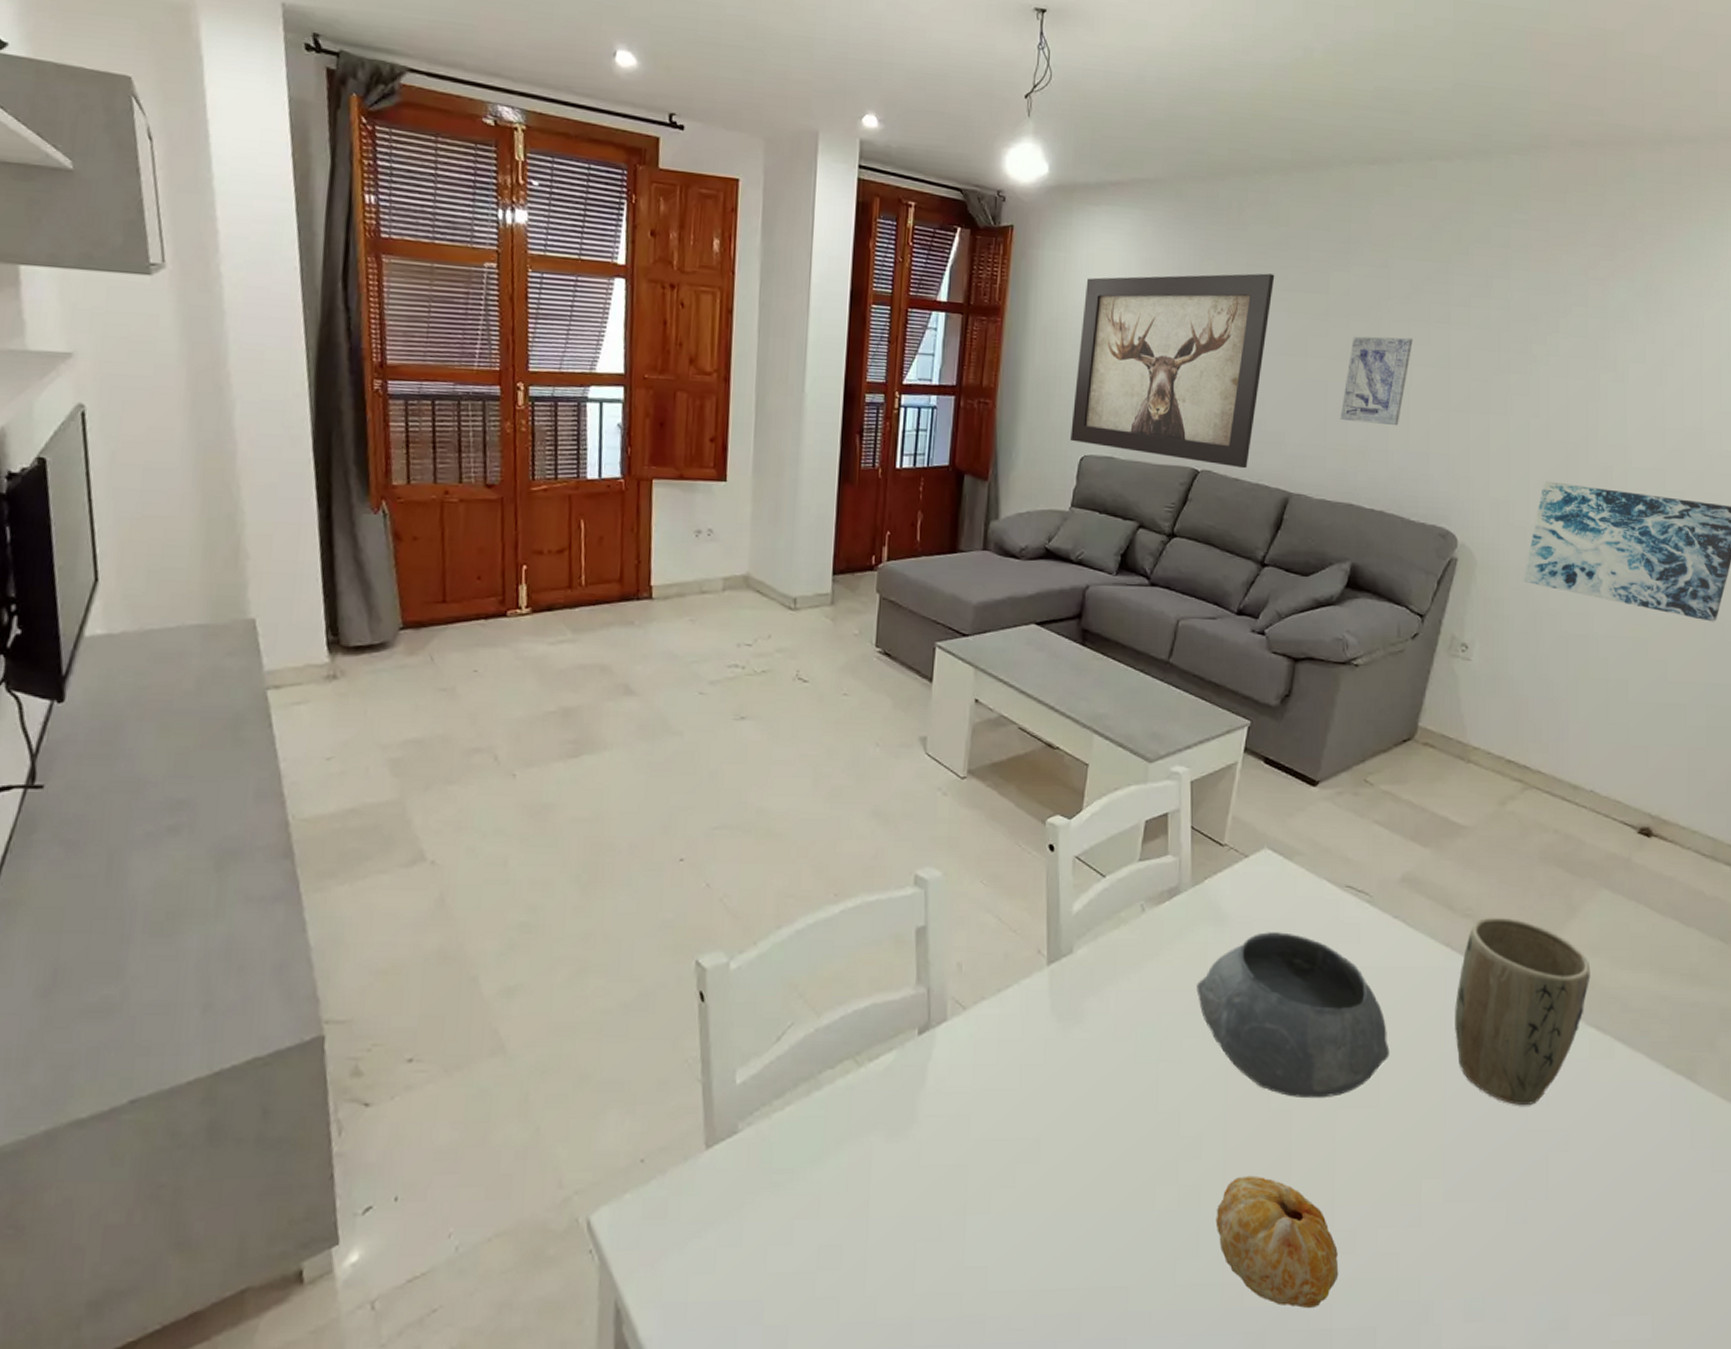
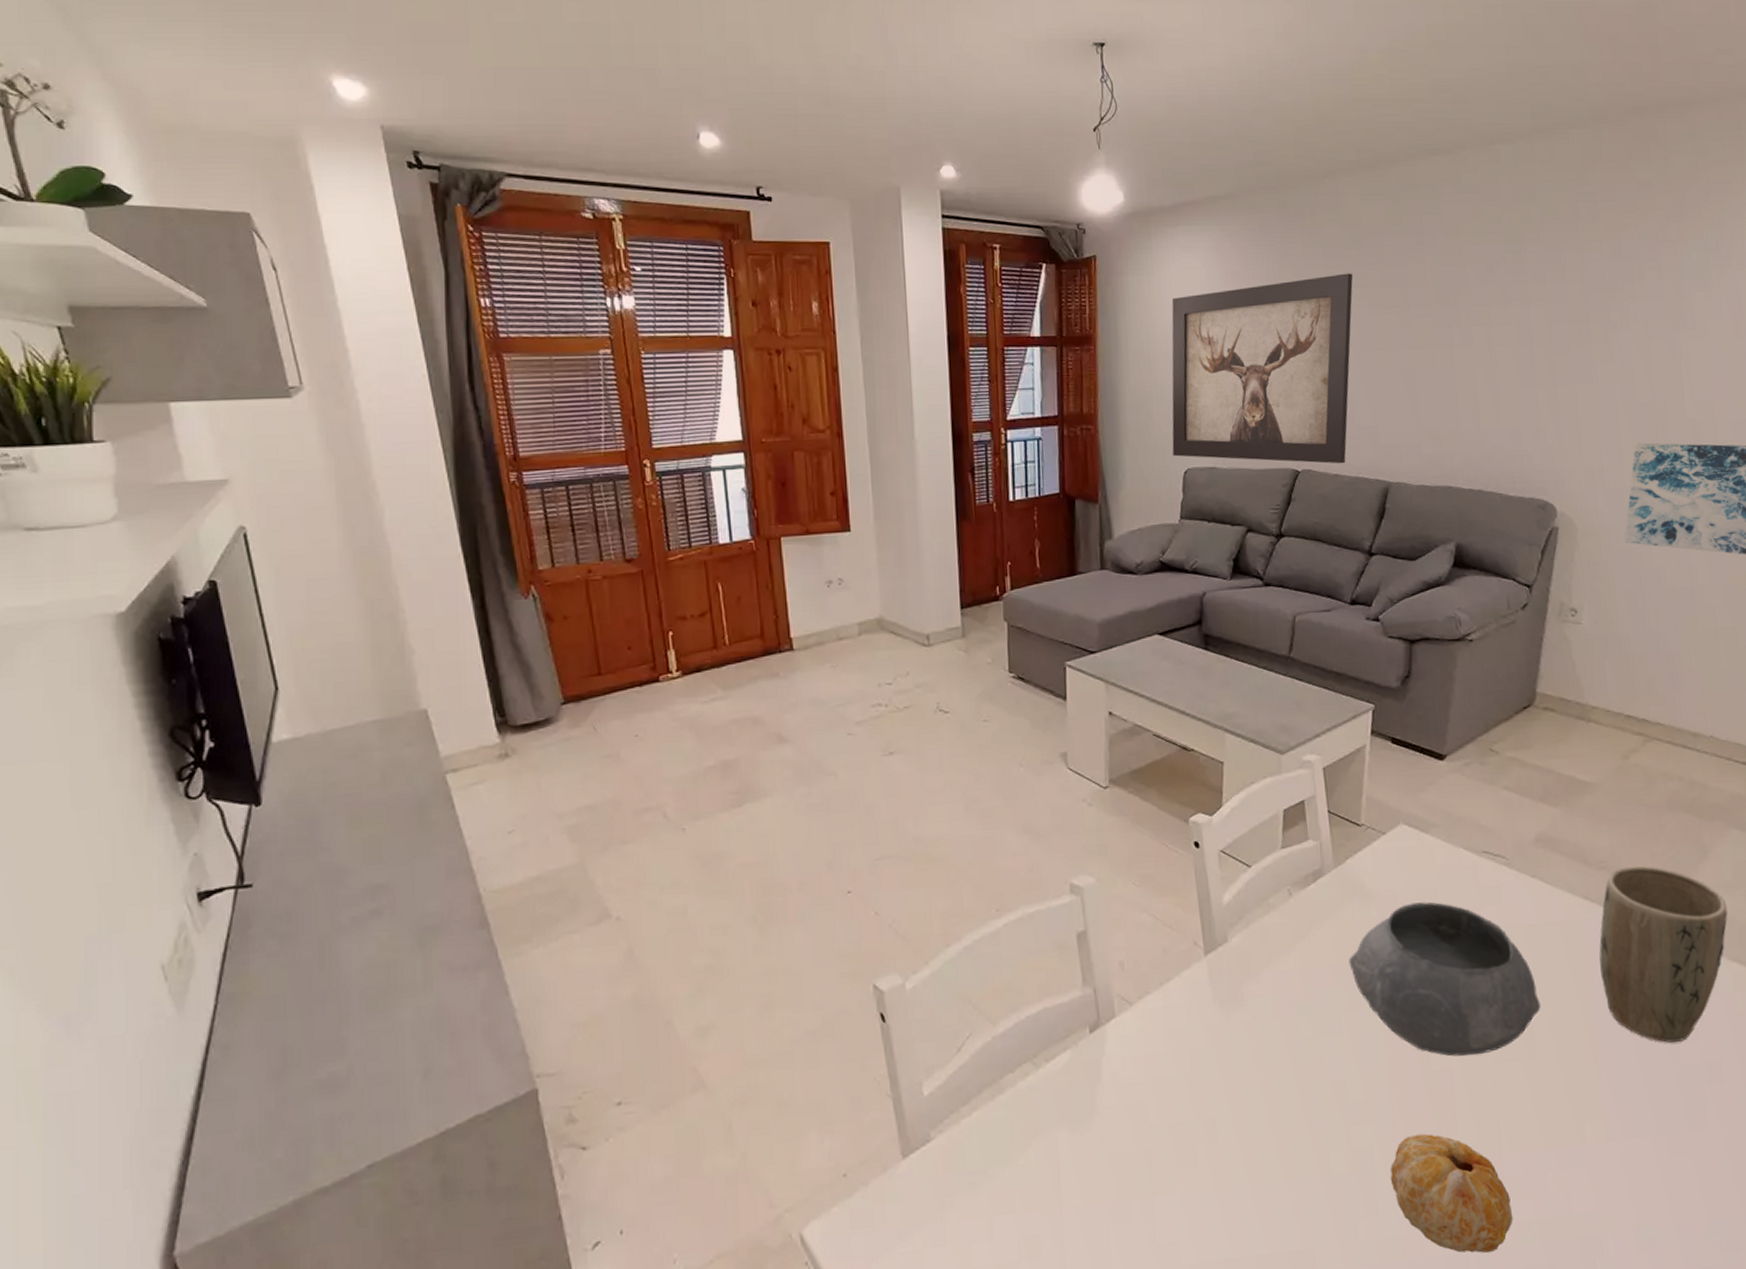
wall art: present [1340,336,1413,426] -> none [1430,319,1494,407]

